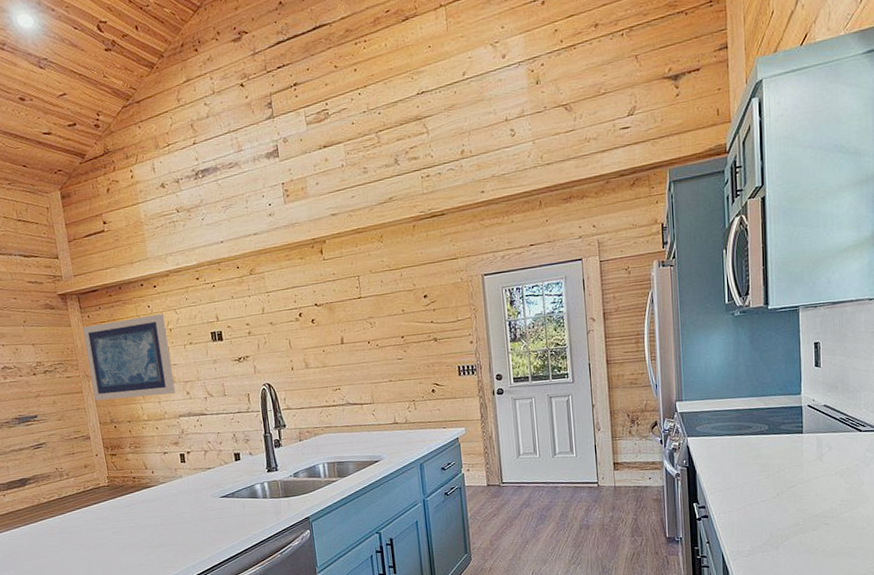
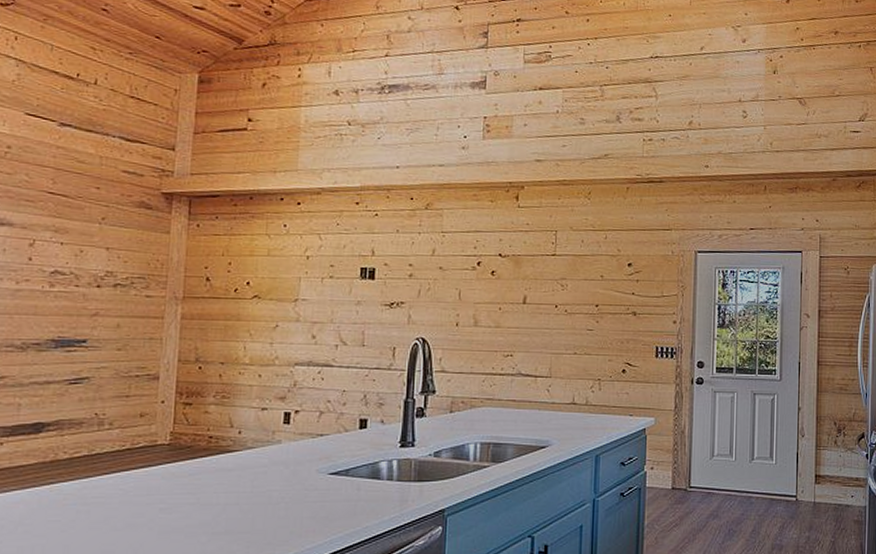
wall art: present [82,314,175,401] -> none [179,236,303,336]

